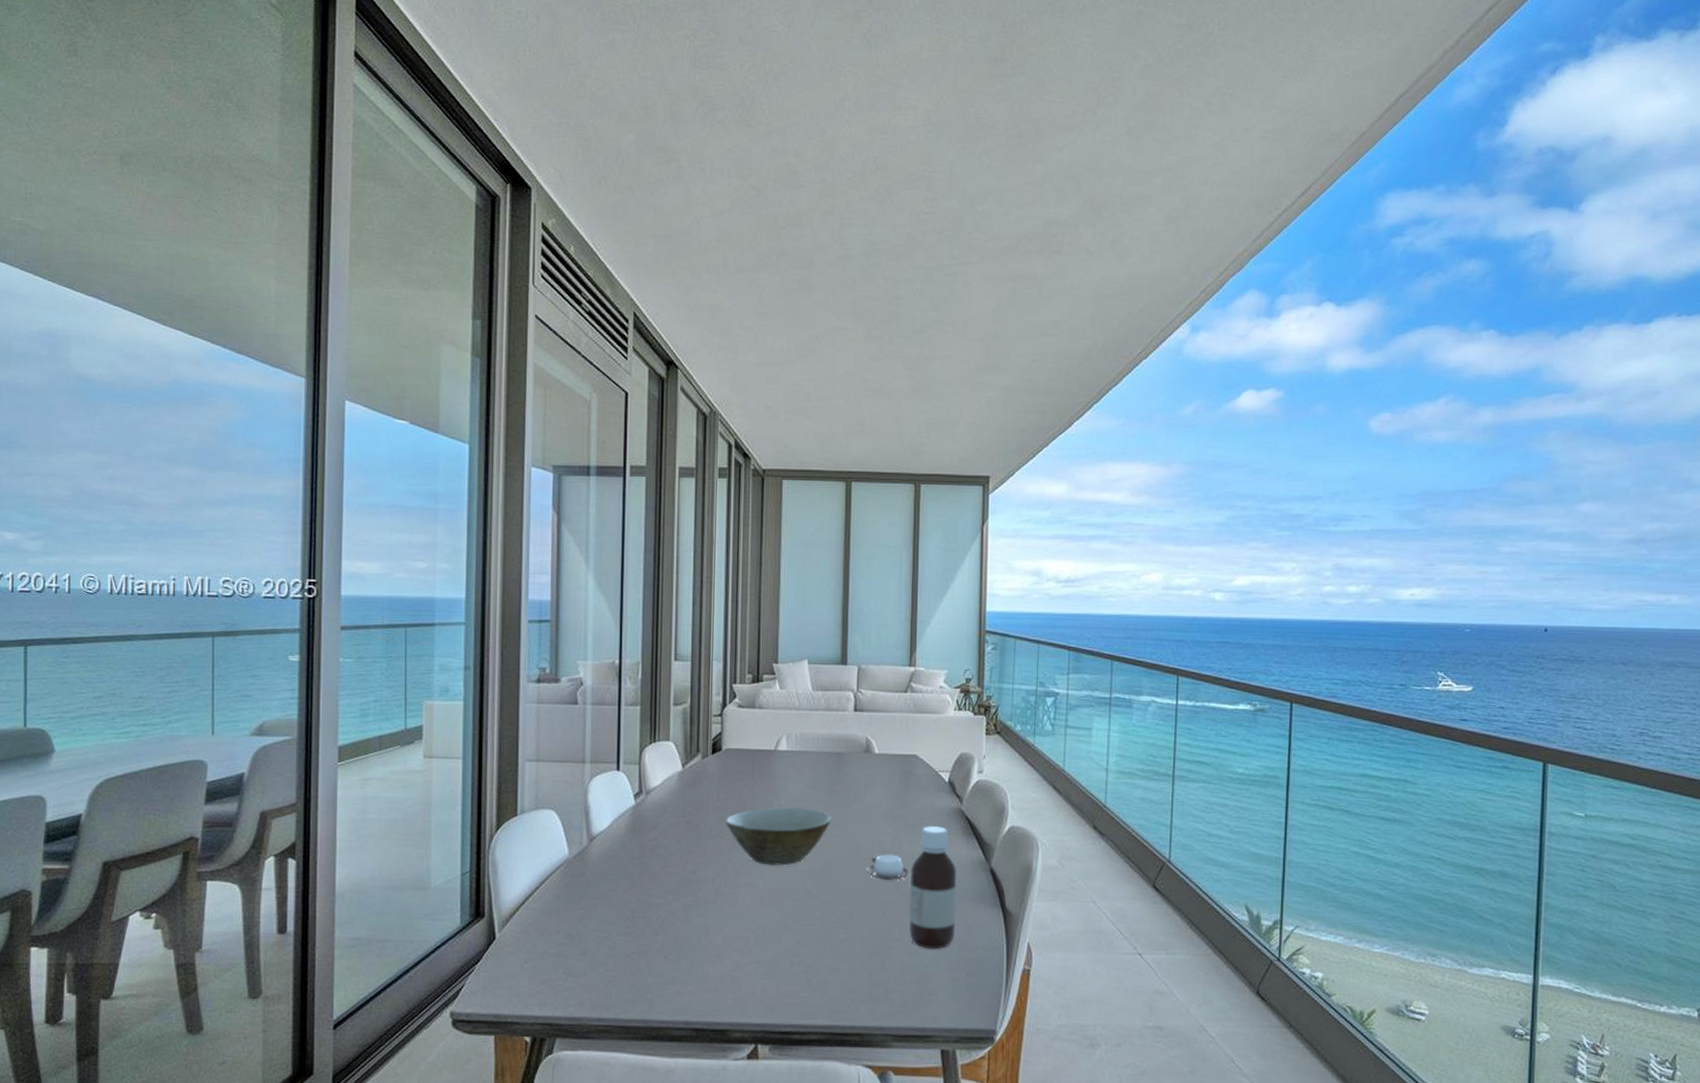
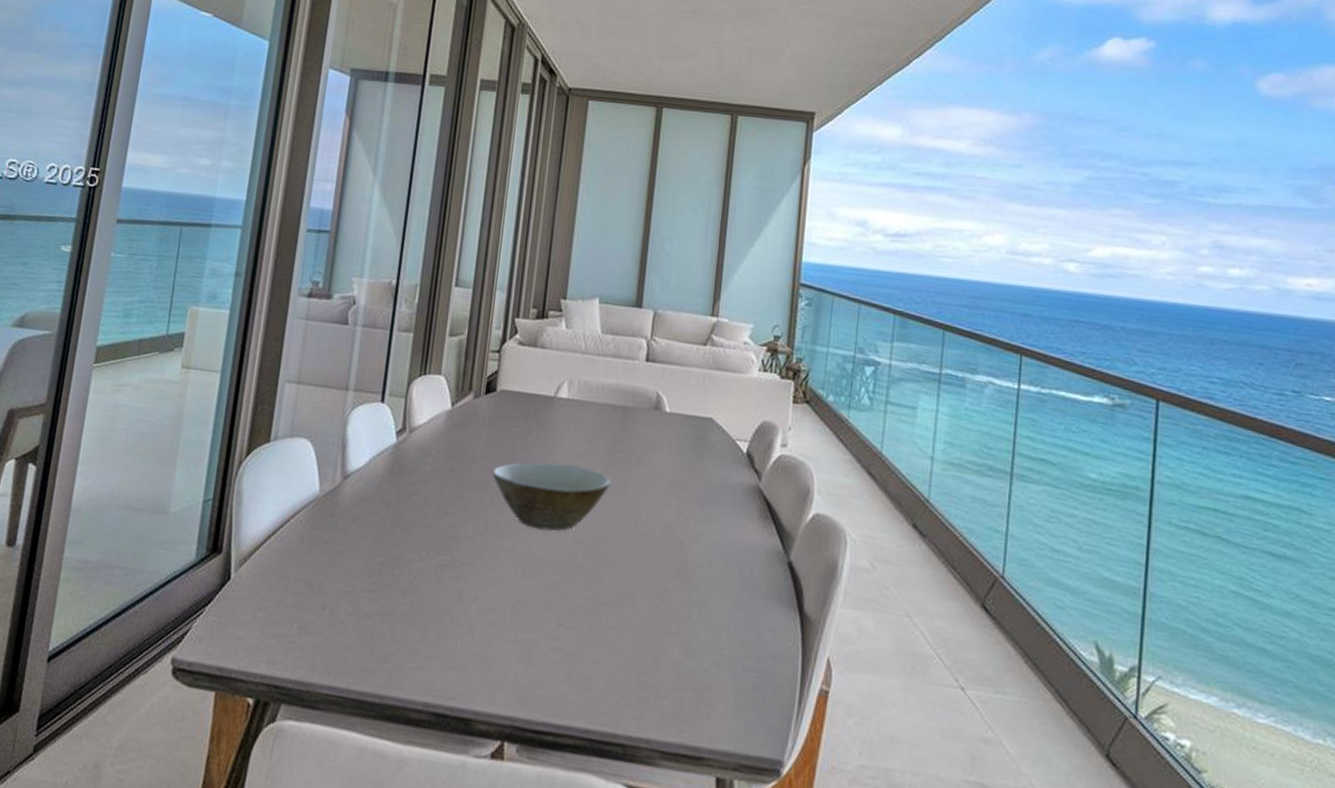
cup: present [866,854,908,880] -> none [644,530,694,563]
bottle: present [909,826,958,950] -> none [689,502,750,653]

